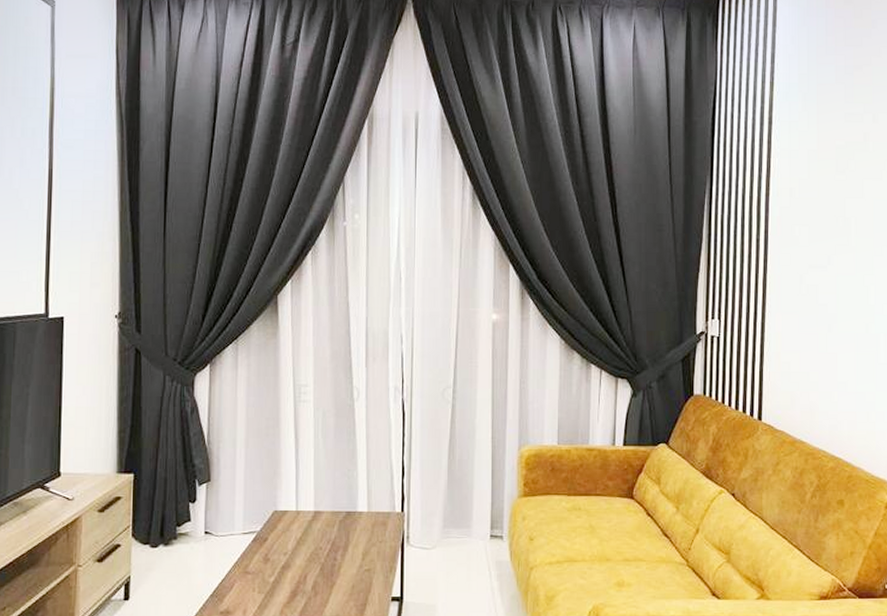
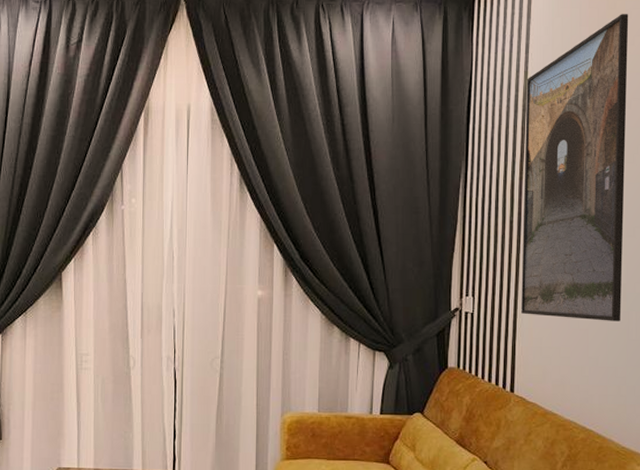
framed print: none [768,24,875,344] -> present [521,14,629,321]

